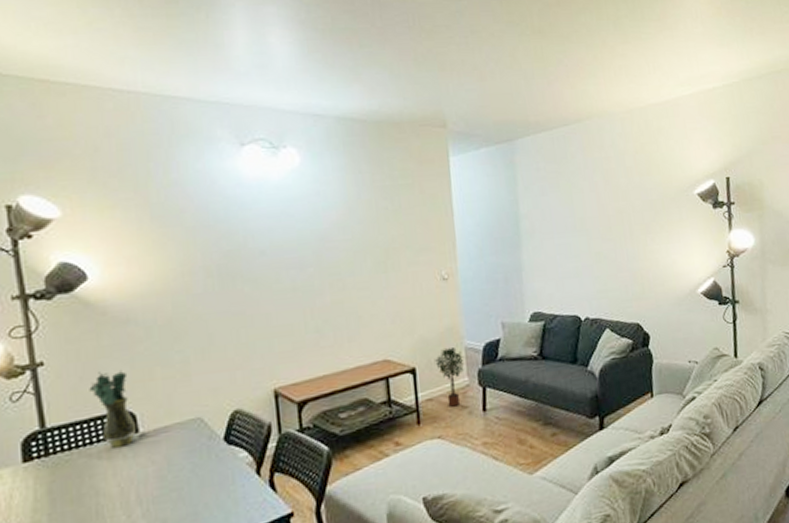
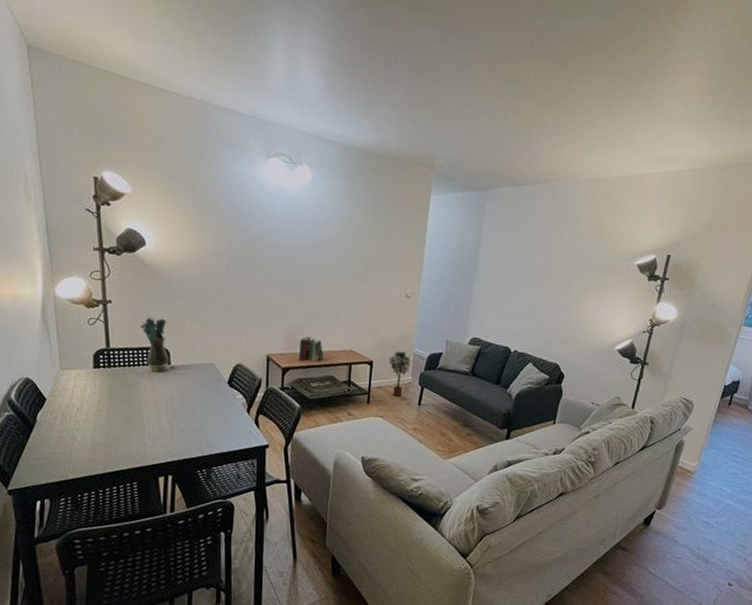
books: none [315,354,351,387] -> present [298,336,324,362]

